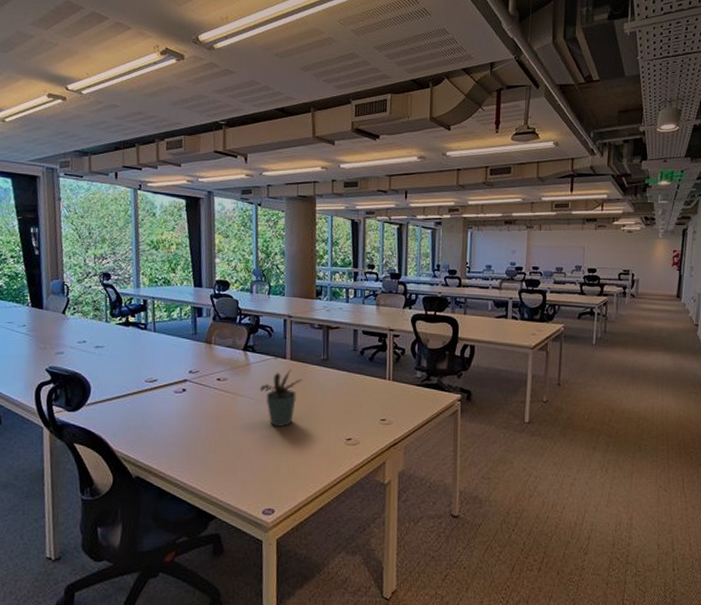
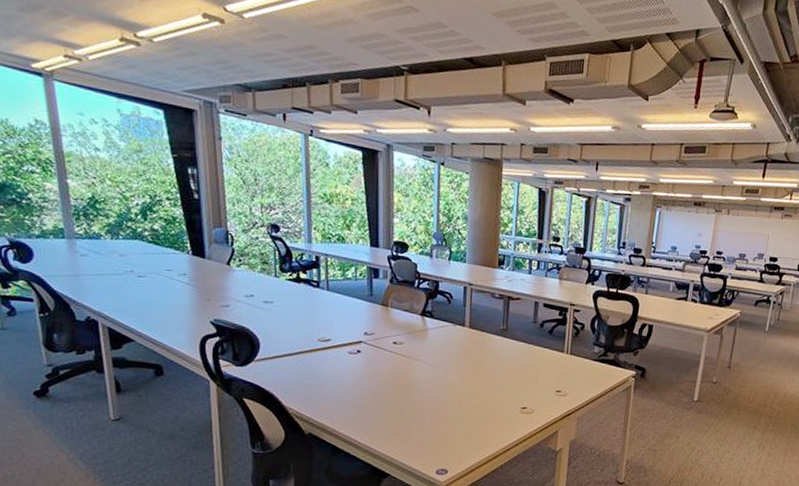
potted plant: present [260,368,303,427] -> none [437,336,481,393]

